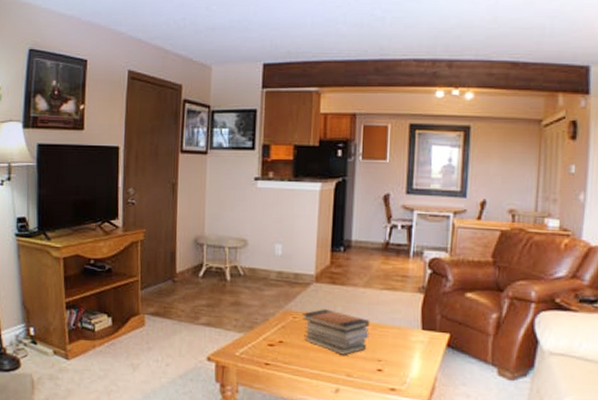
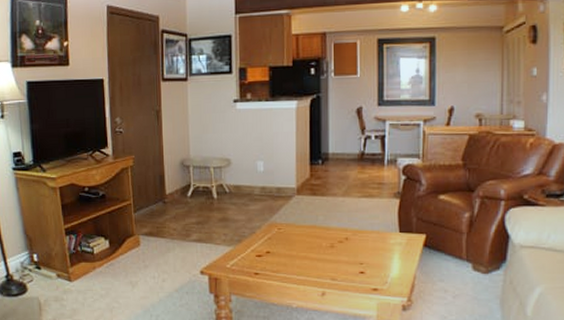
book stack: present [302,309,370,355] -> none [287,219,350,261]

